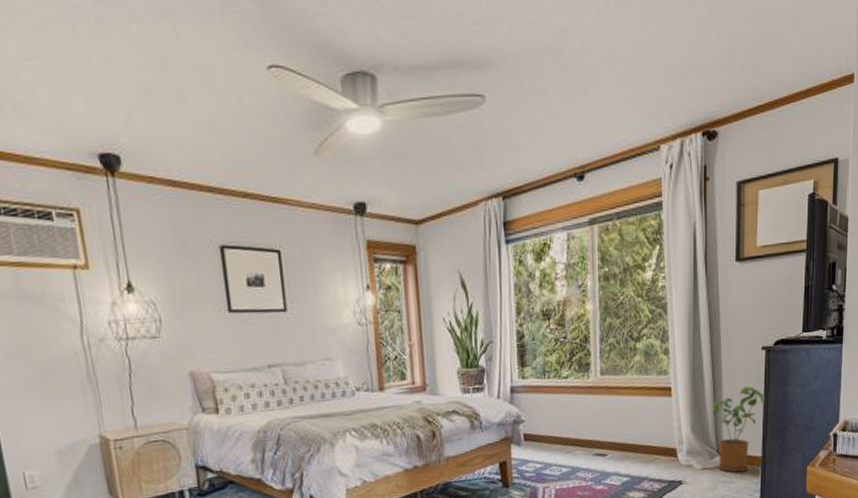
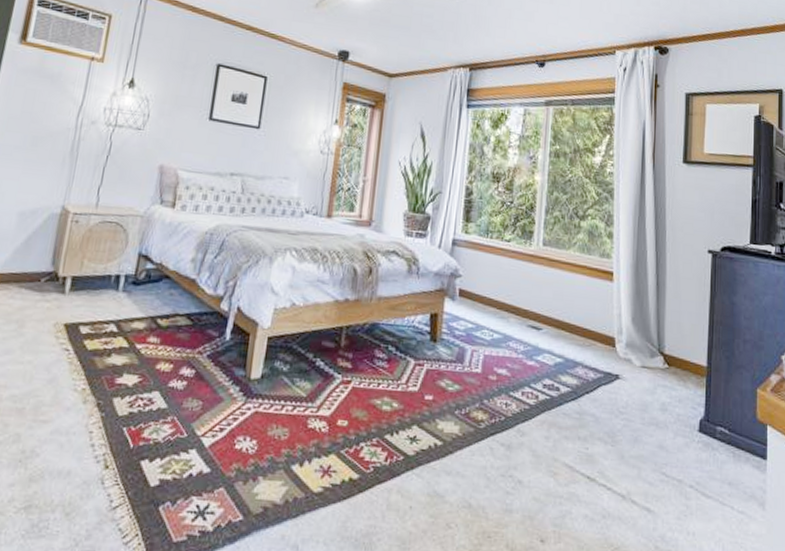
house plant: present [712,386,765,473] -> none [655,287,711,380]

